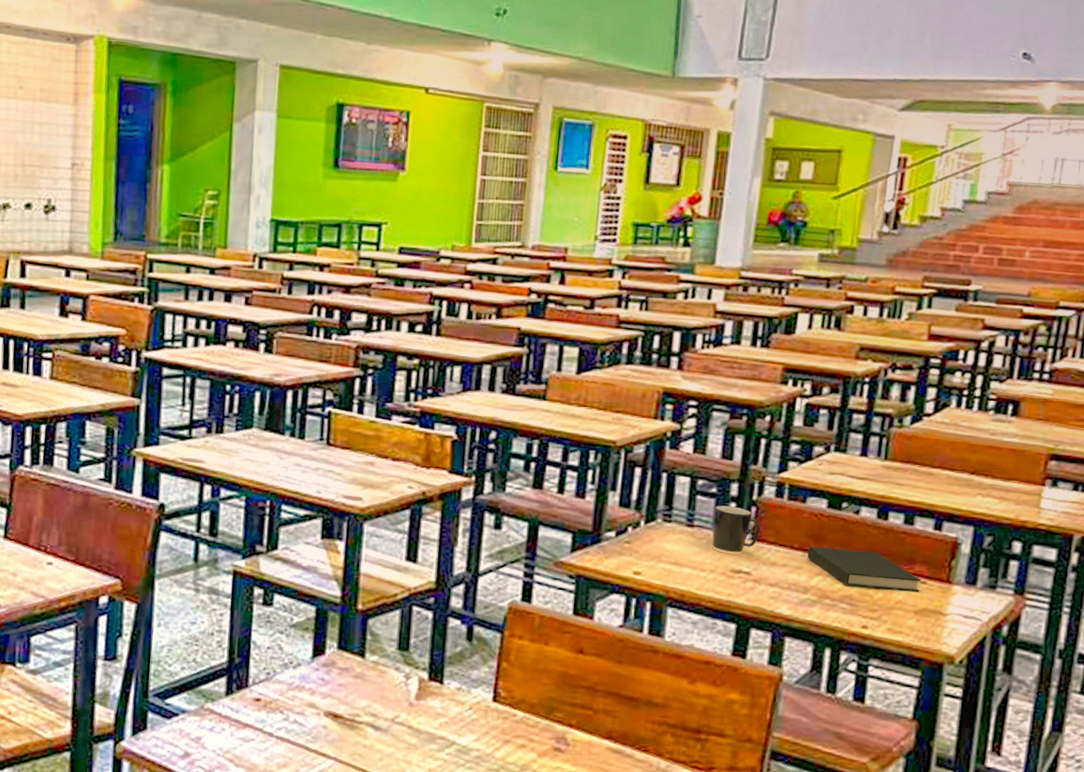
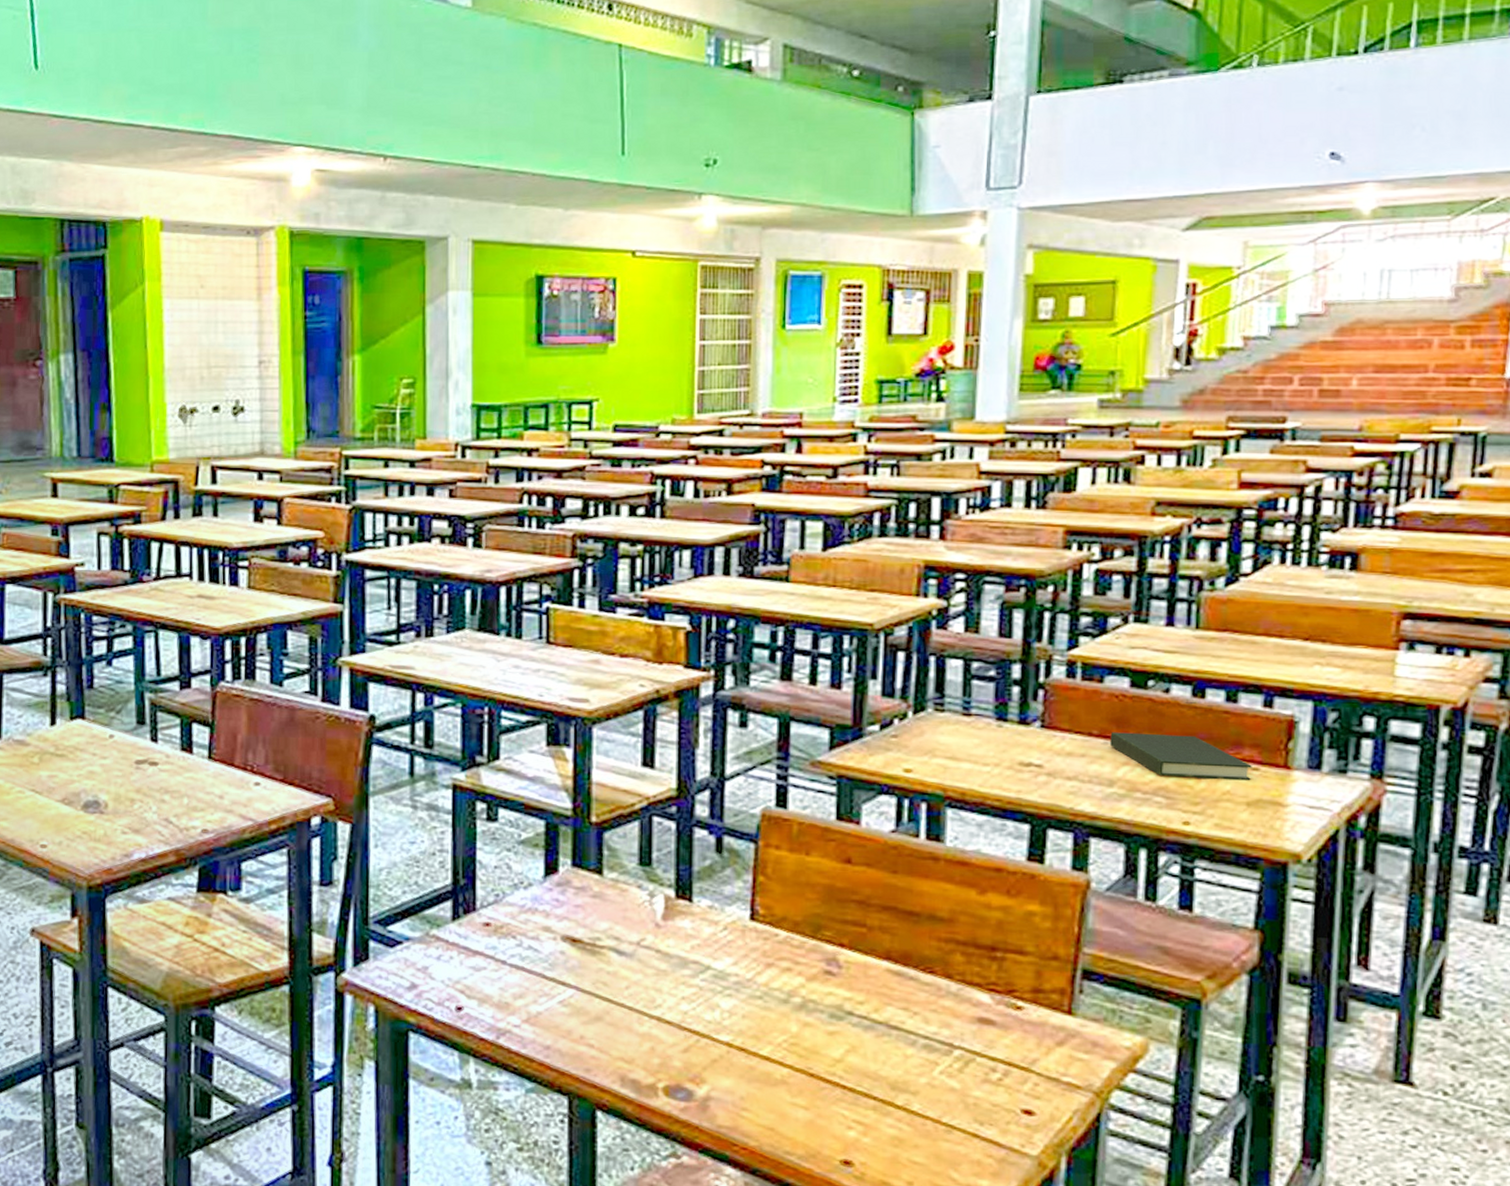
mug: present [712,505,760,555] -> none [994,690,1050,746]

